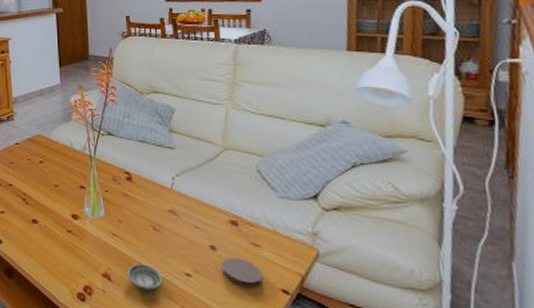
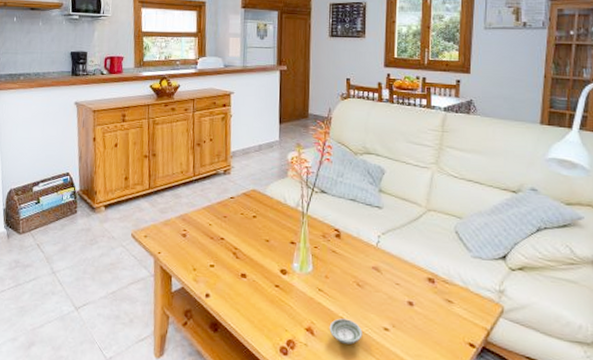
coaster: present [222,257,263,288] -> none [417,312,454,341]

